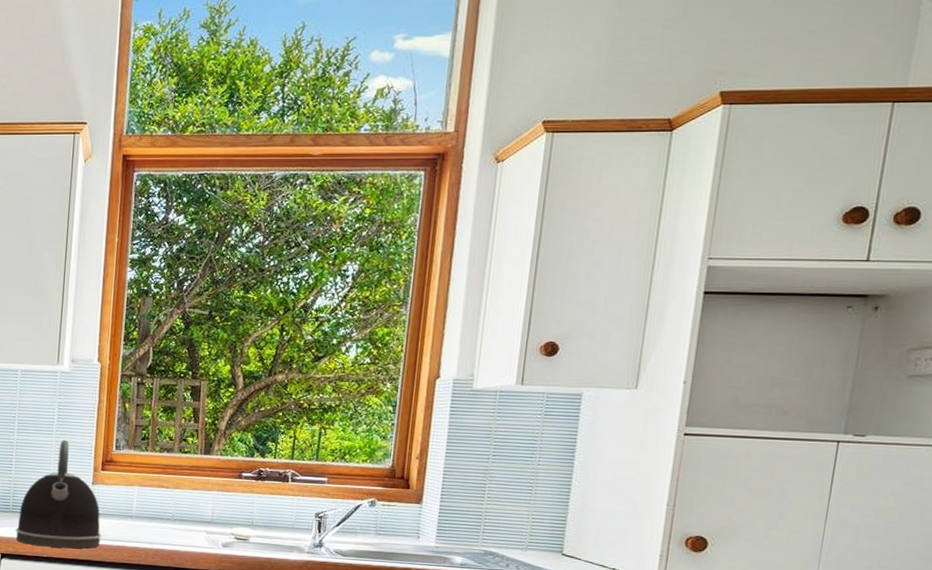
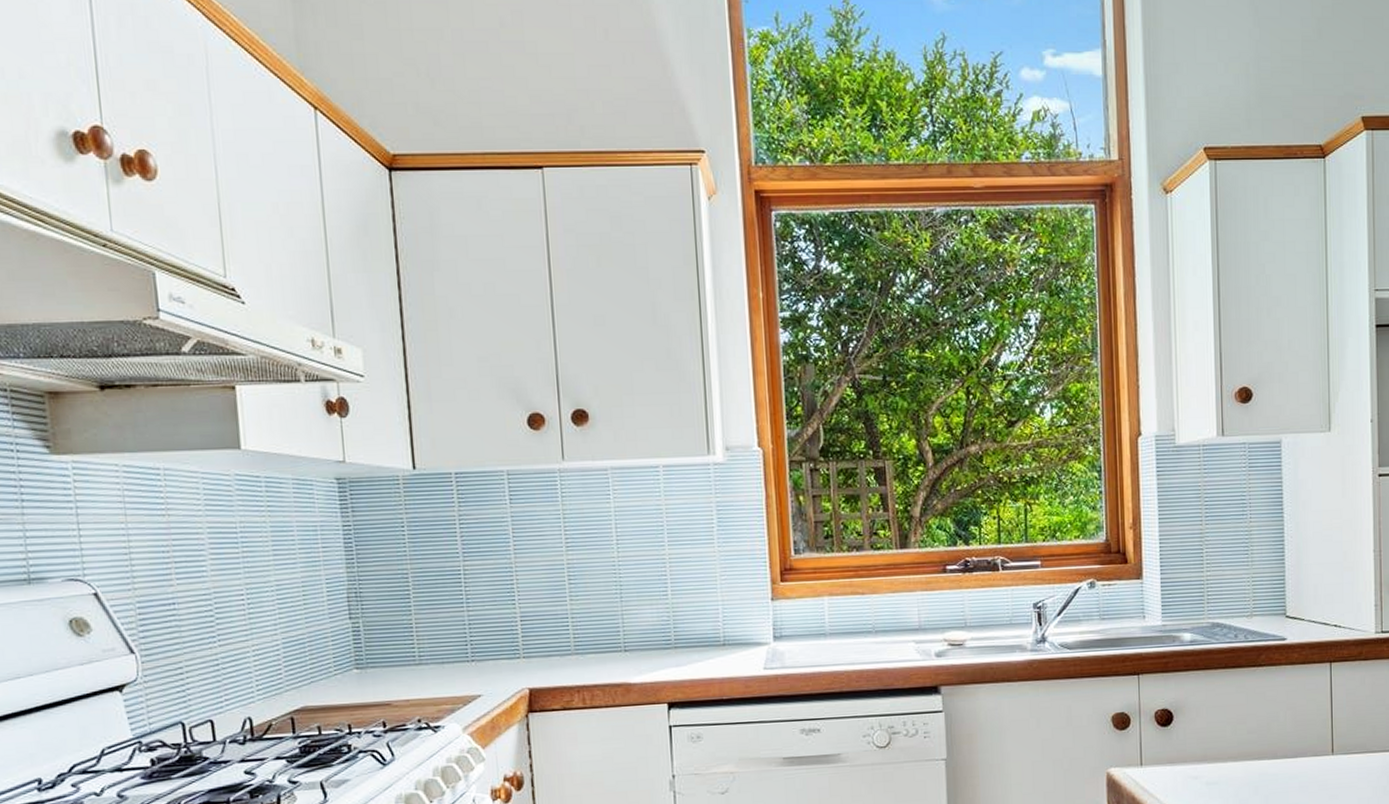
kettle: present [15,439,102,549] -> none [682,548,793,687]

